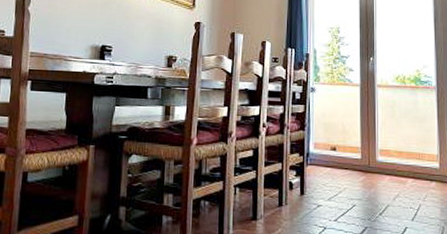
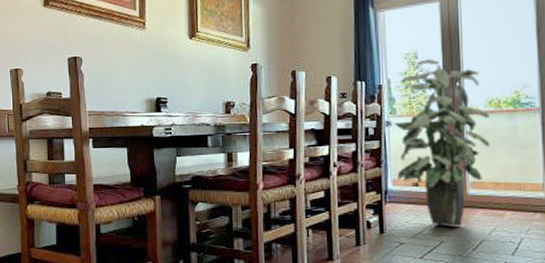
indoor plant: none [317,34,396,191] -> present [394,59,490,227]

